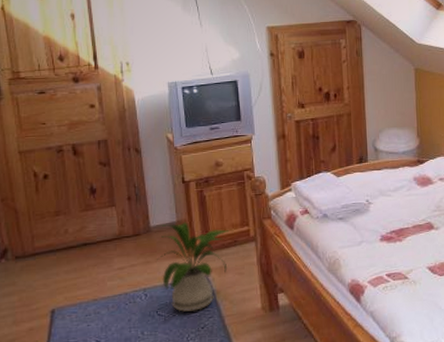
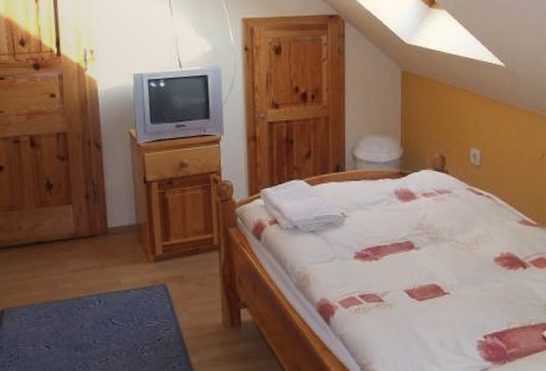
house plant: present [156,222,229,312] -> none [113,225,191,322]

